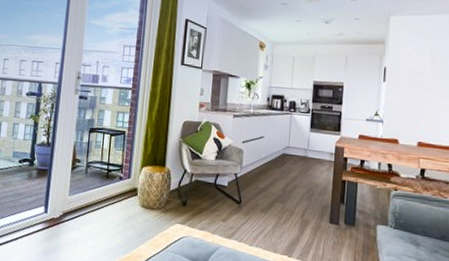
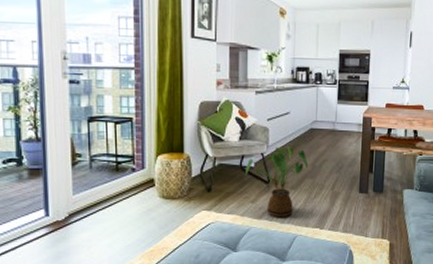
house plant: none [219,168,280,240] -> present [246,145,309,218]

